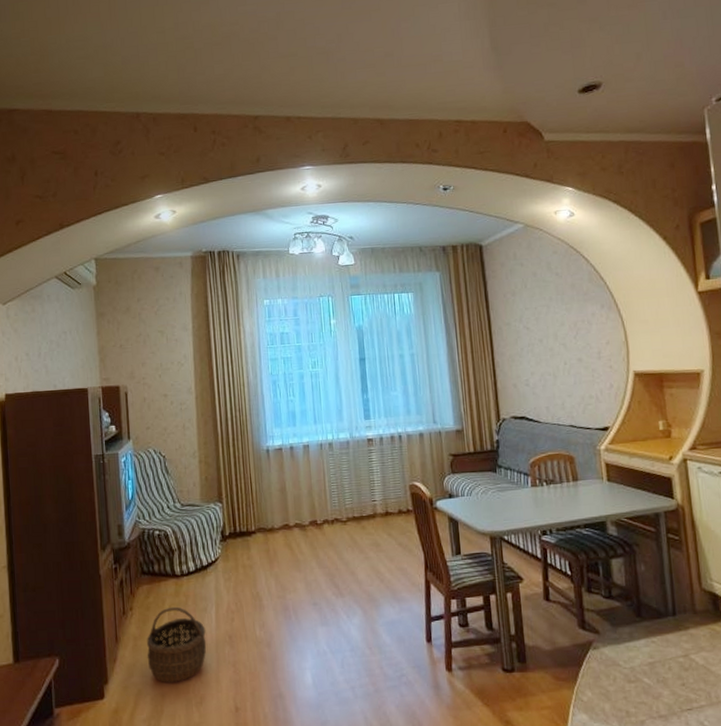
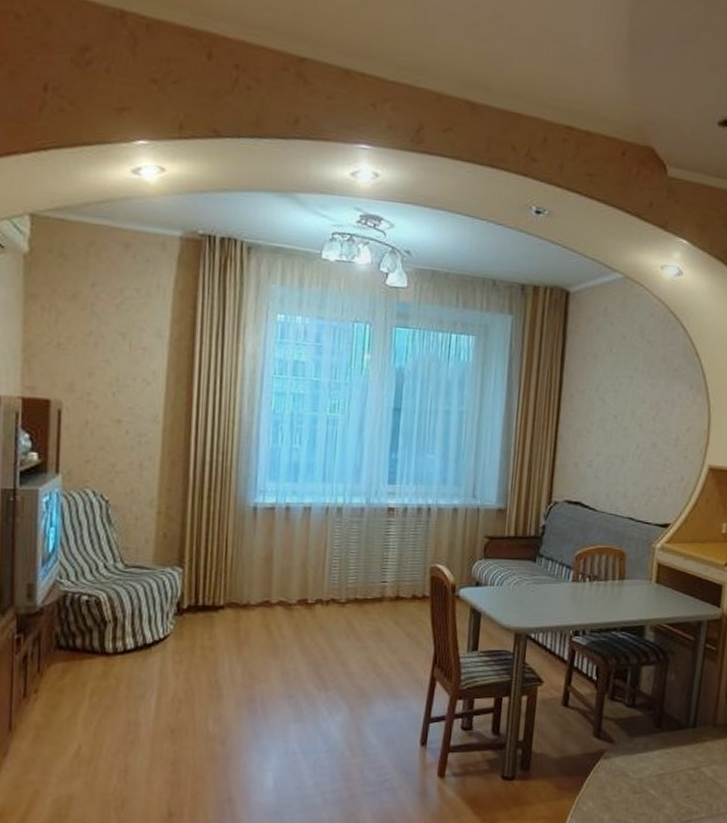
wicker basket: present [147,606,207,683] -> none [52,691,140,782]

